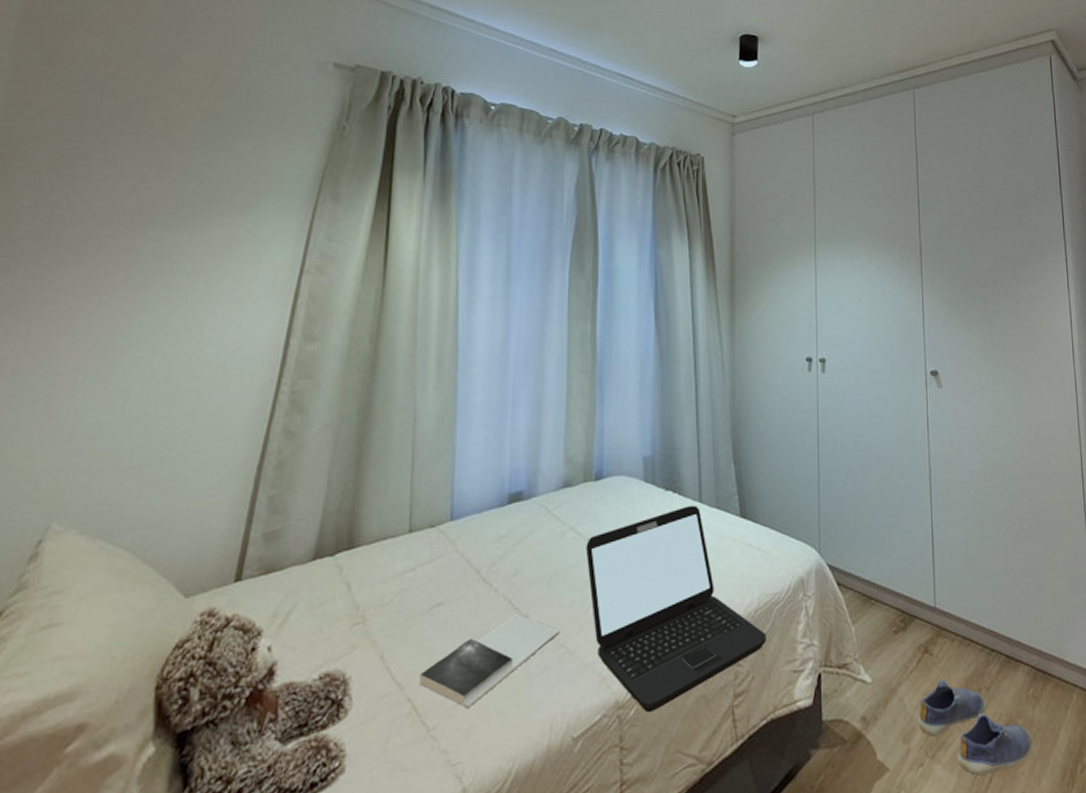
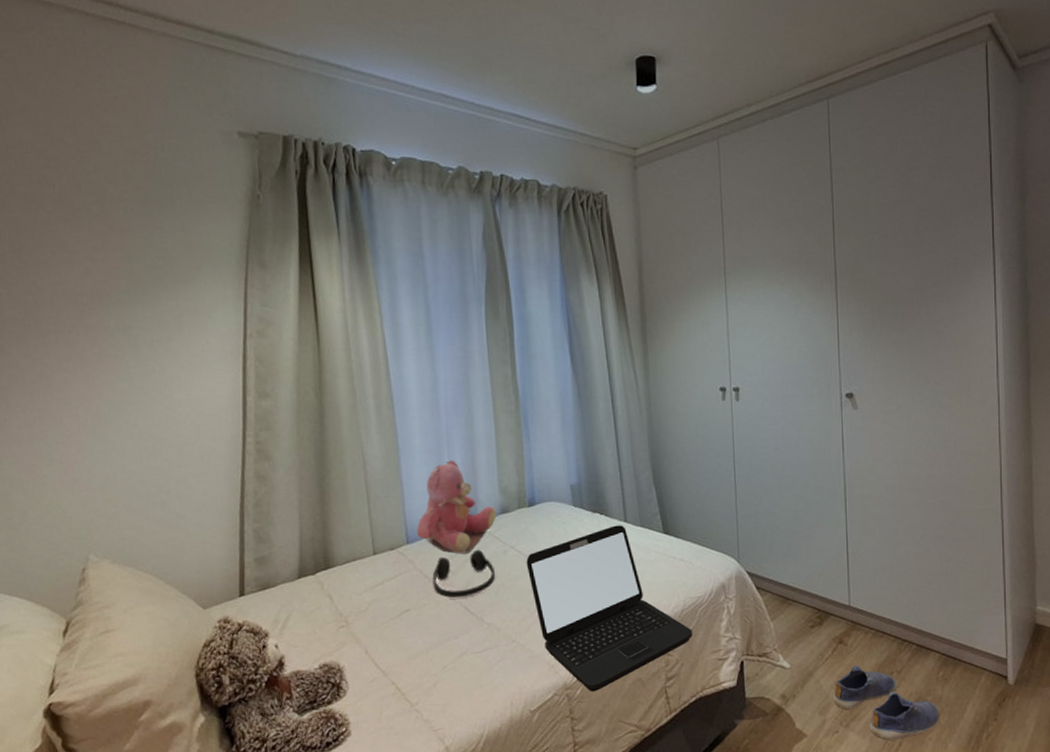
book: present [418,613,561,708] -> none [398,616,512,689]
teddy bear: none [464,423,558,536] -> present [417,460,497,555]
headphones: none [474,529,550,590] -> present [432,549,496,599]

